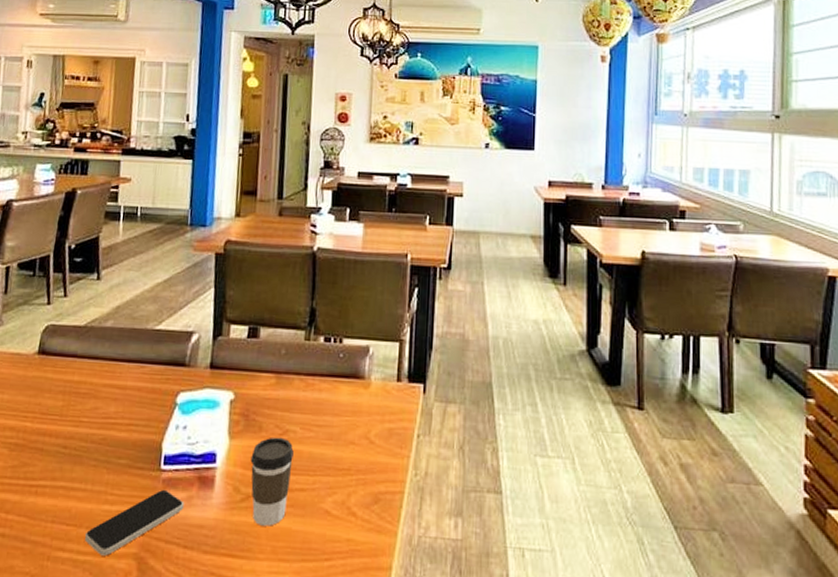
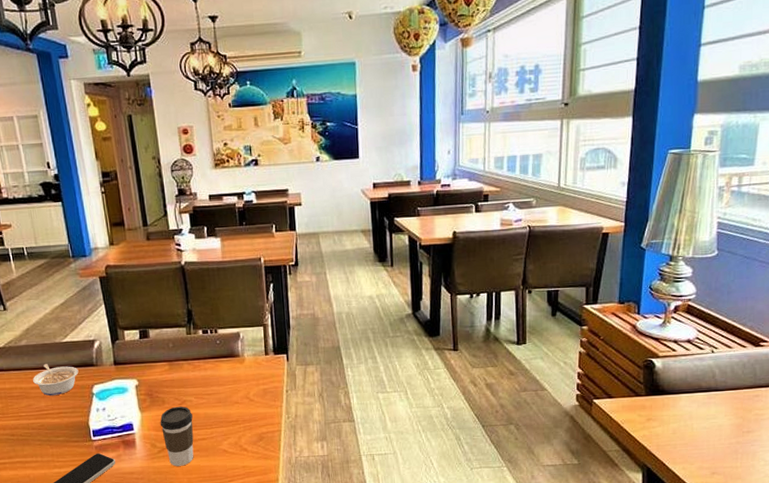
legume: none [108,354,166,400] -> present [33,363,79,396]

